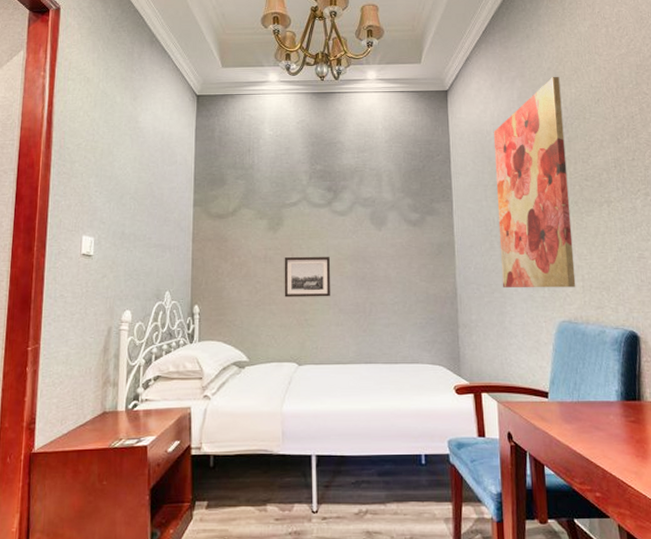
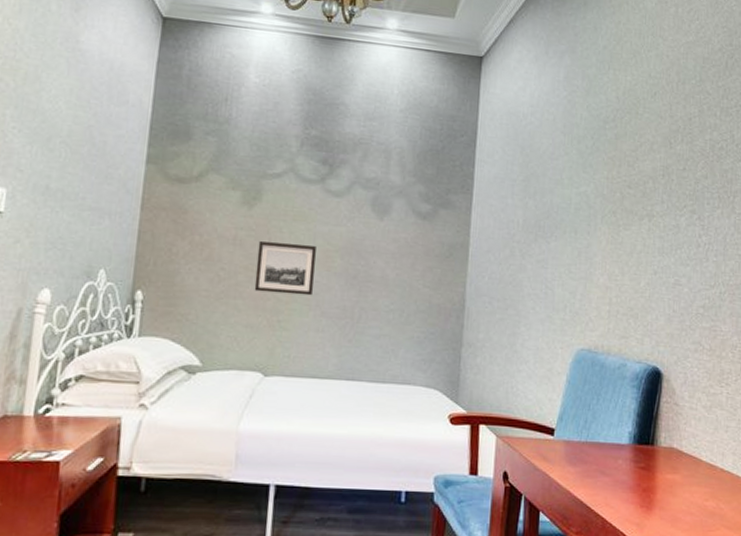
wall art: present [493,76,576,288] -> none [518,57,615,312]

